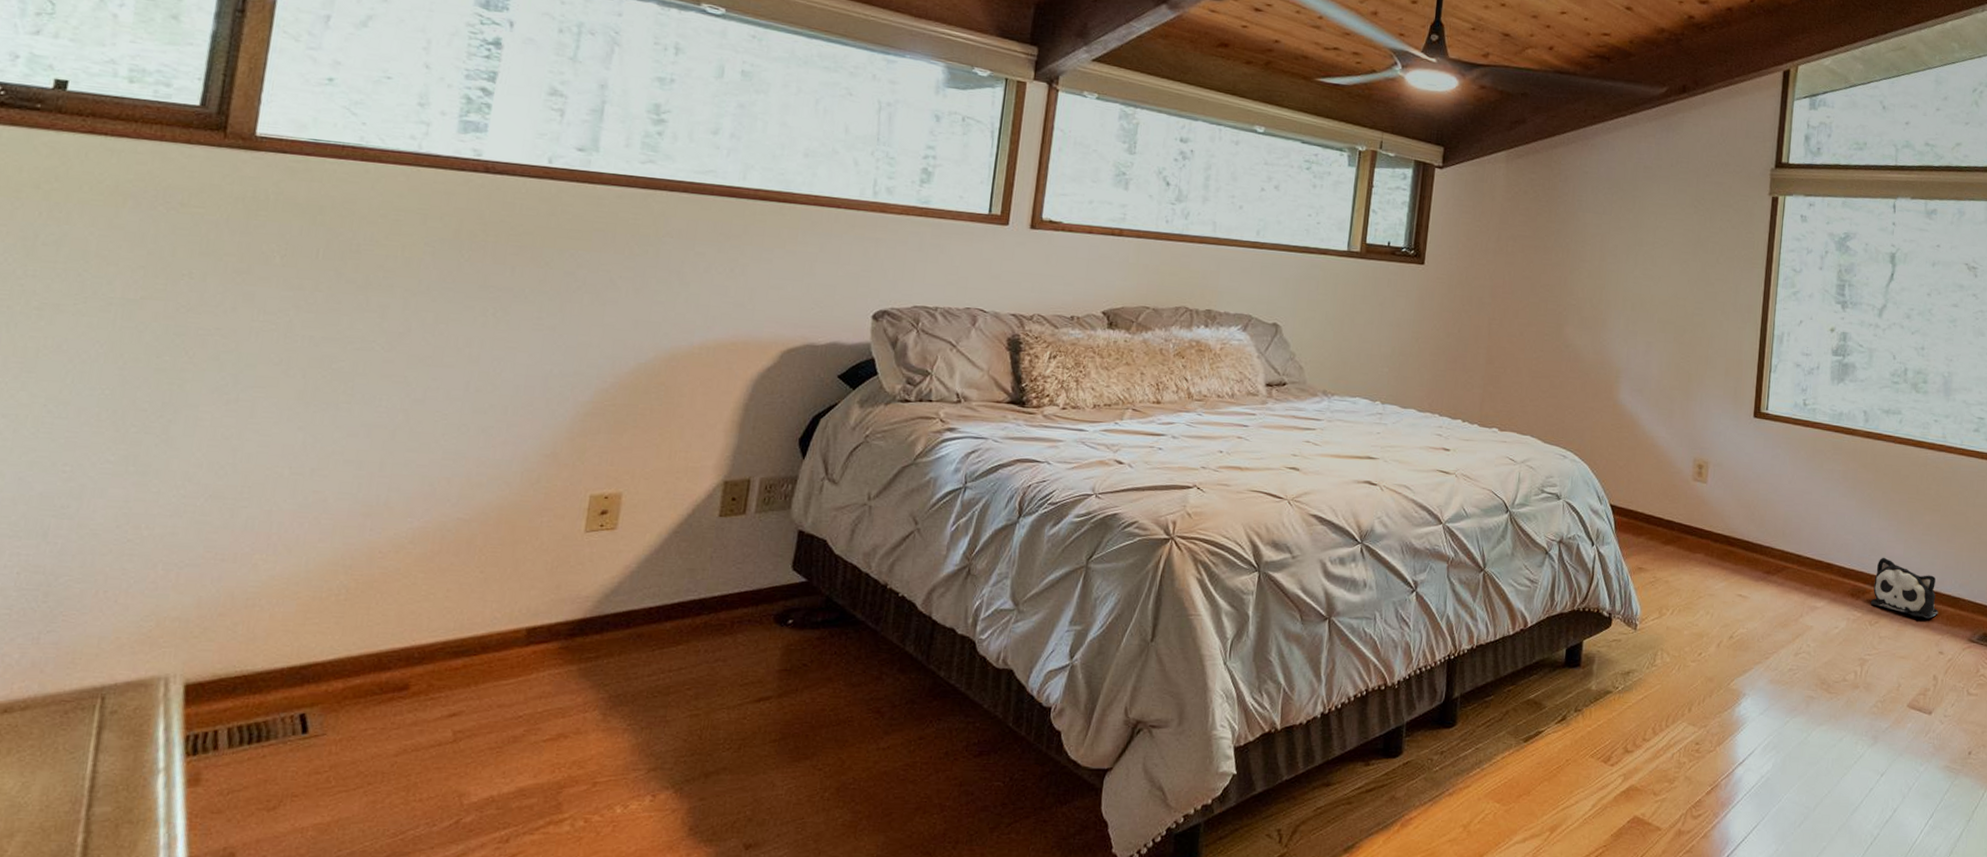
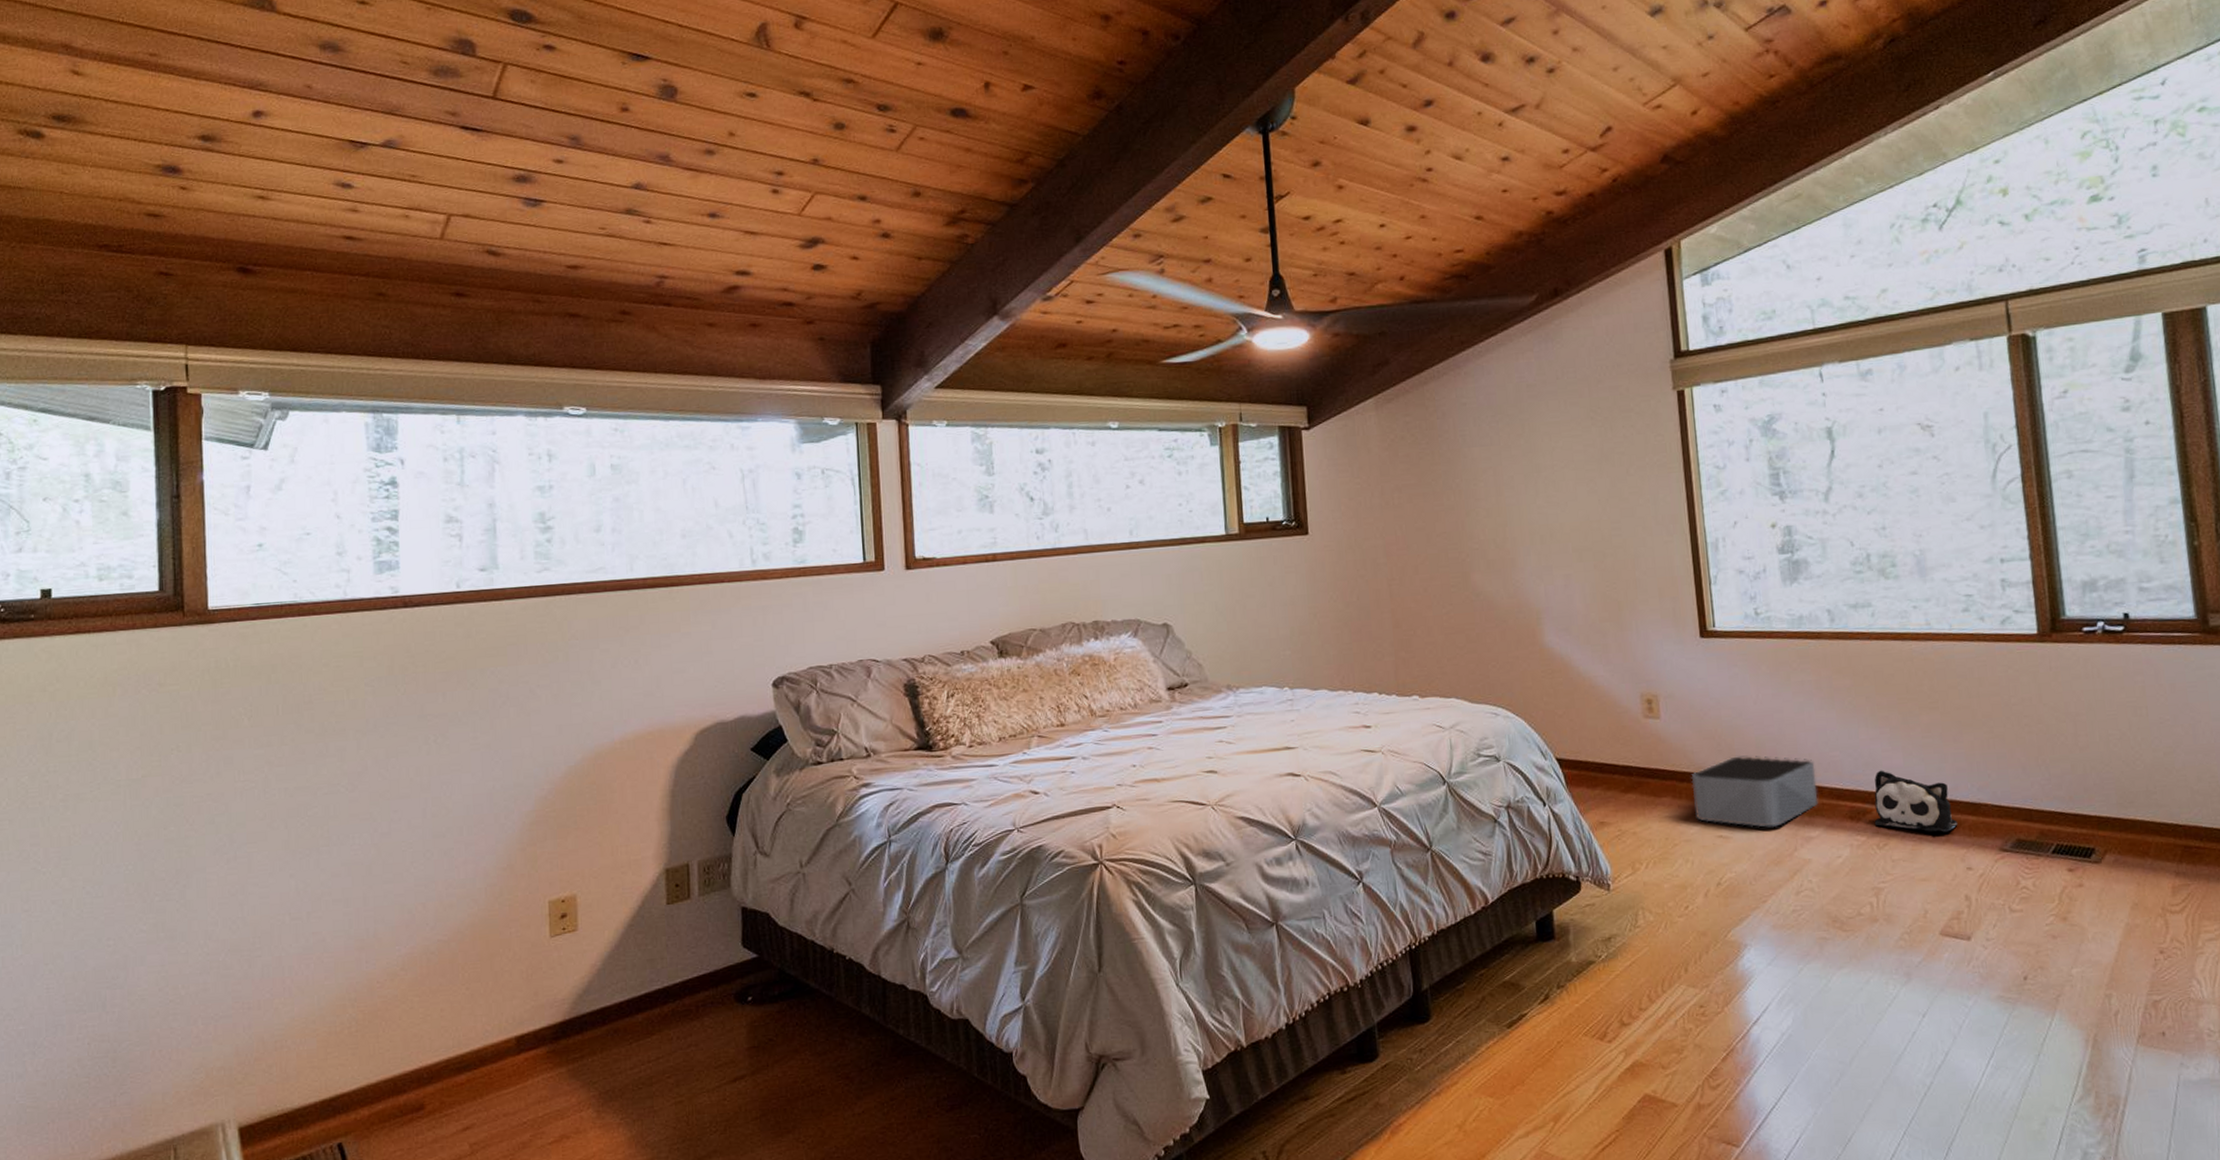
storage bin: none [1722,526,1830,594] -> present [1691,755,1819,828]

